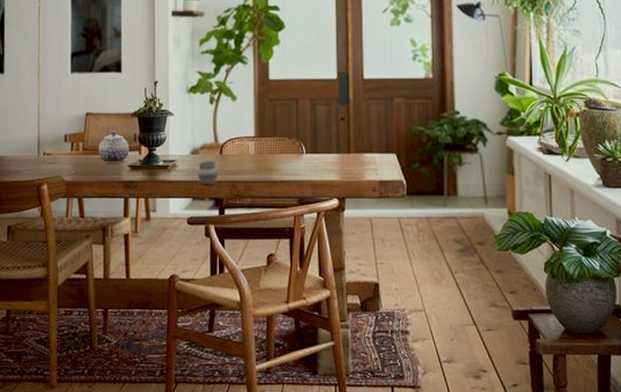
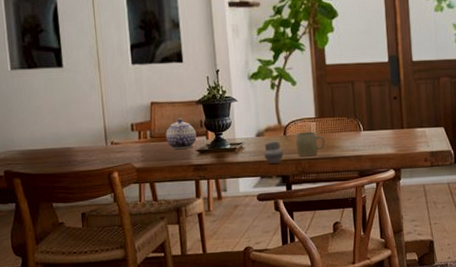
mug: none [232,152,264,179] -> present [295,131,326,157]

